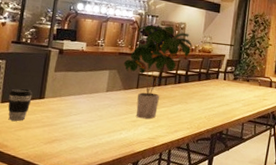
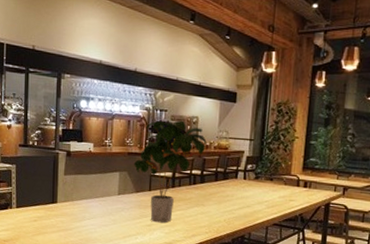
coffee cup: present [8,88,33,121] -> none [22,193,45,226]

